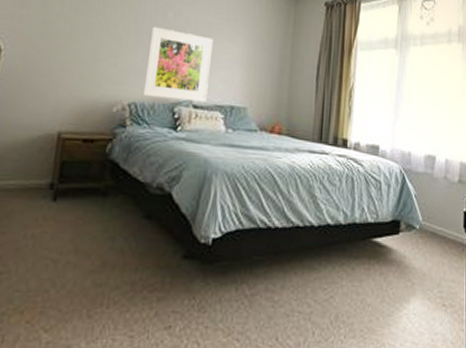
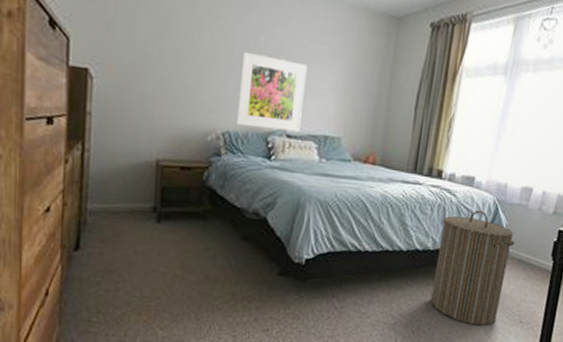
laundry hamper: none [347,179,426,312] -> present [431,210,515,326]

